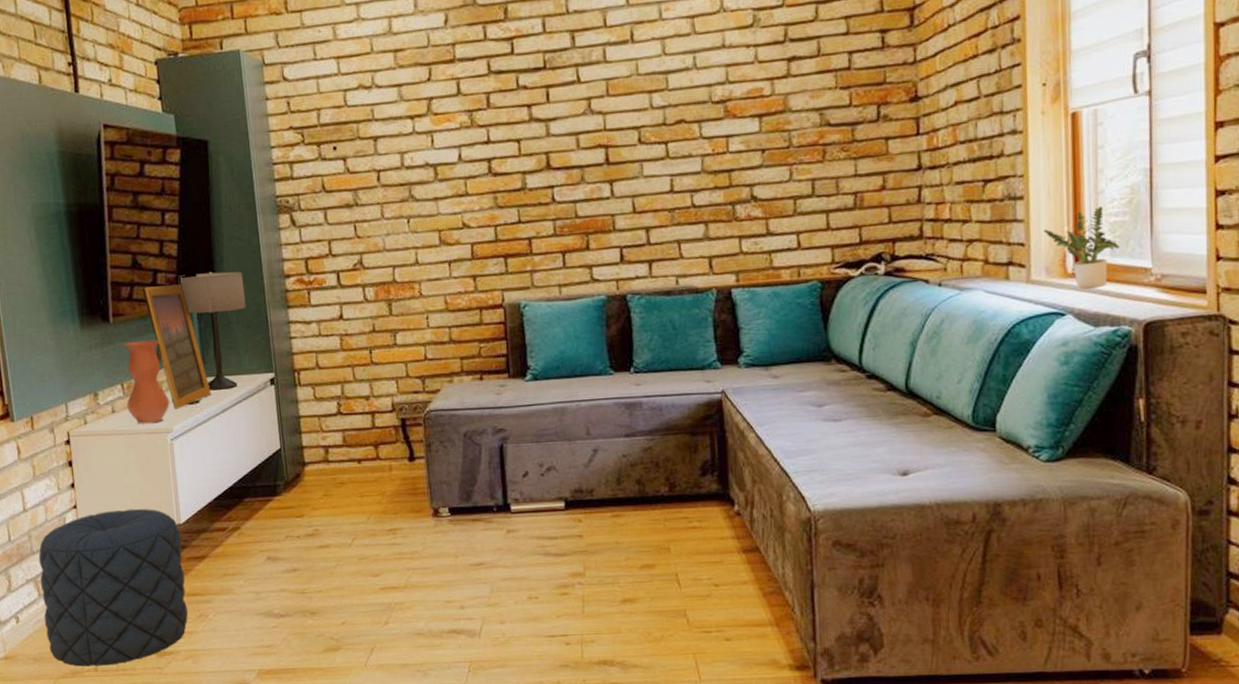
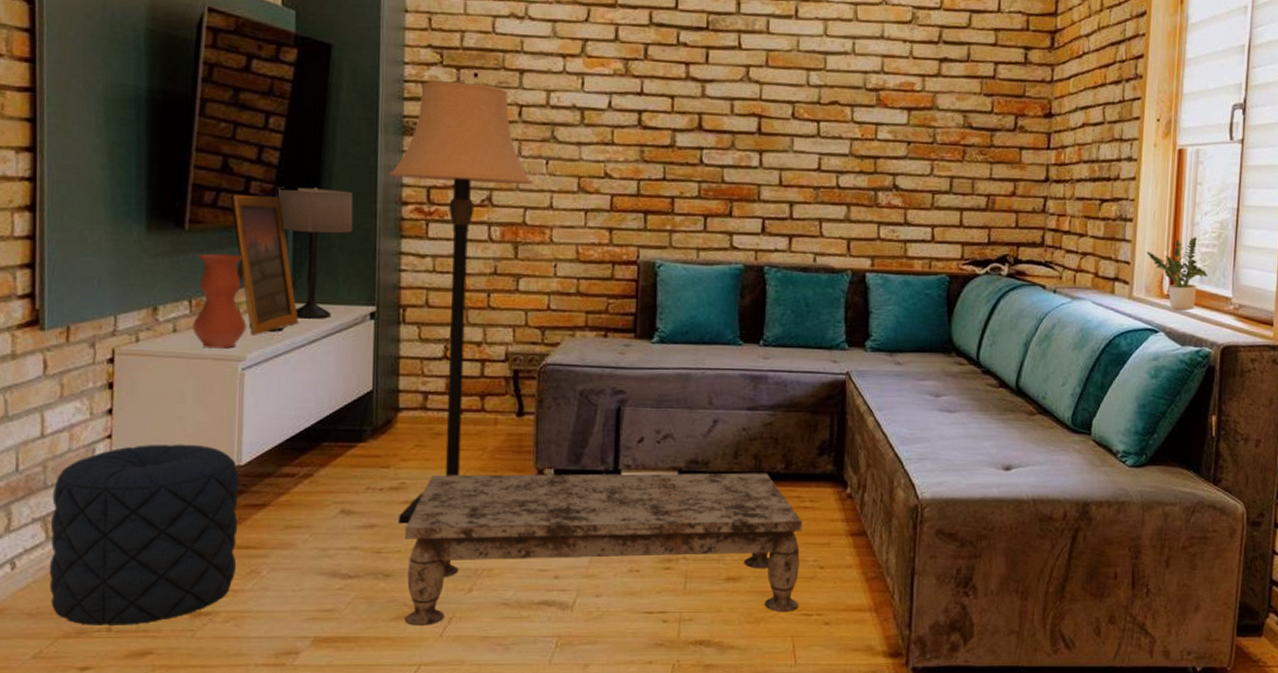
lamp: none [271,156,398,566] -> present [389,81,533,523]
coffee table: none [323,496,698,657] -> present [404,472,803,626]

